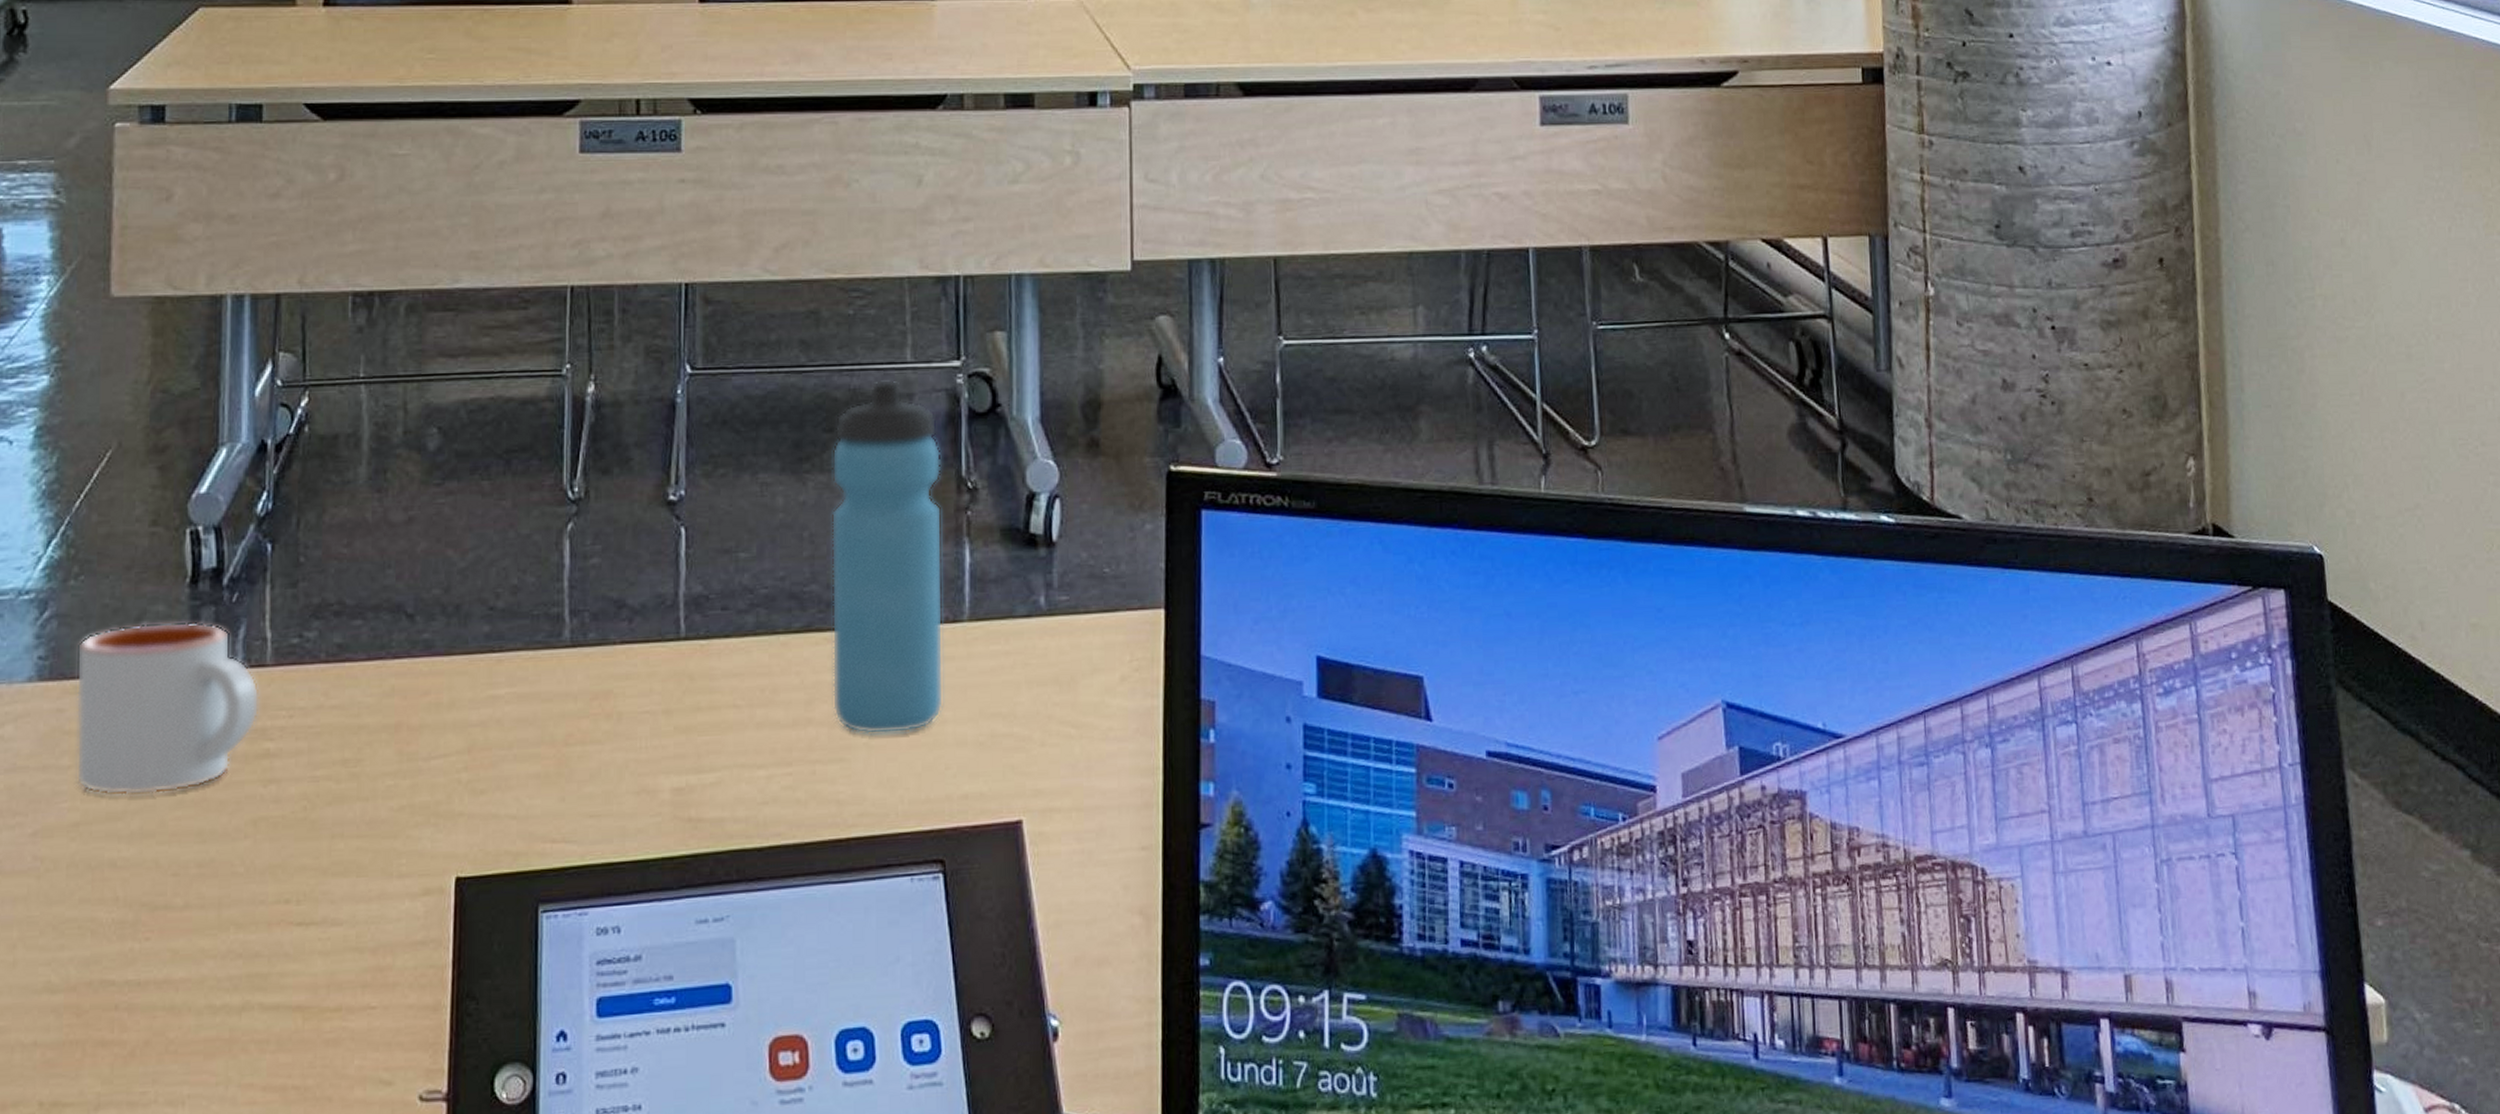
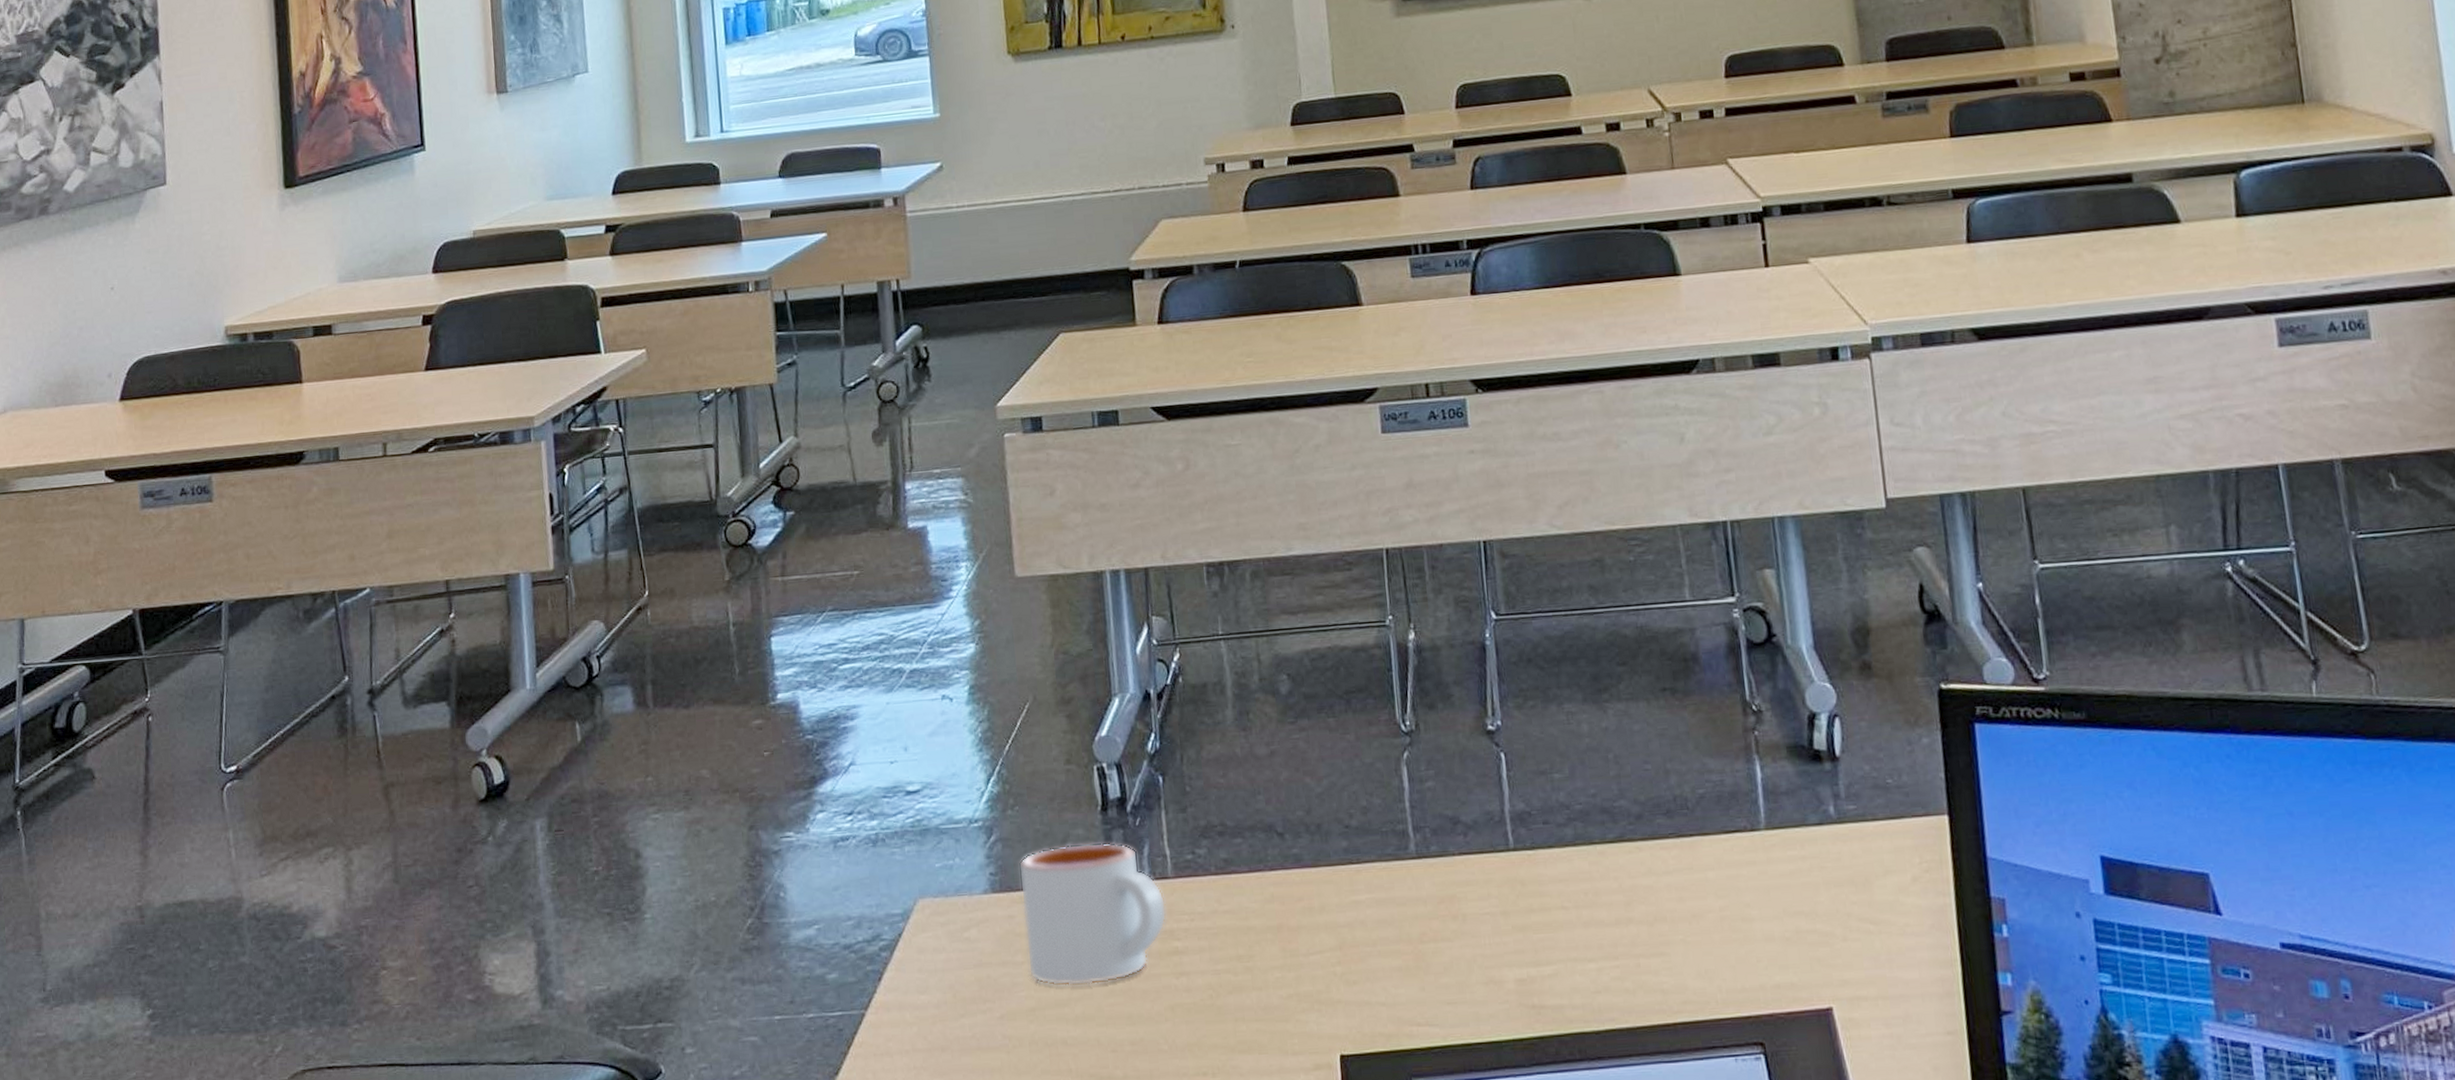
water bottle: present [831,378,944,735] -> none [1627,616,1750,932]

